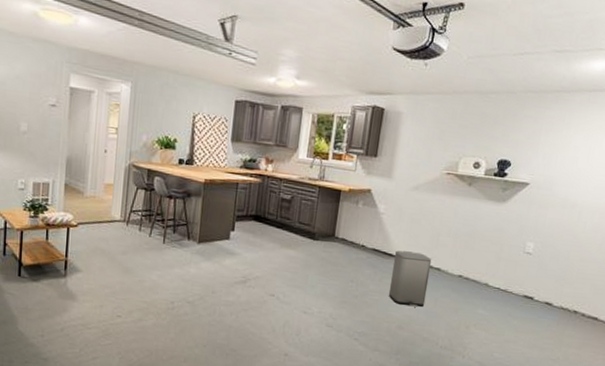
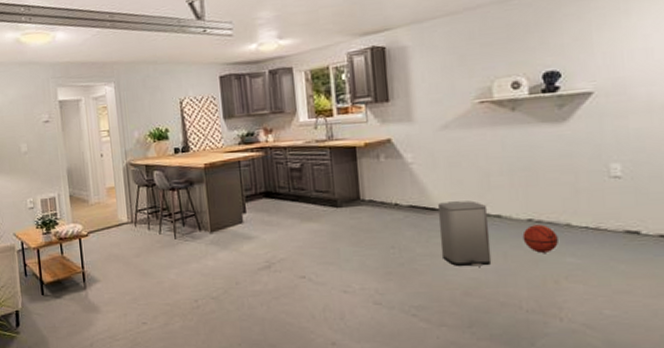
basketball: none [451,280,477,304] -> present [522,224,558,253]

